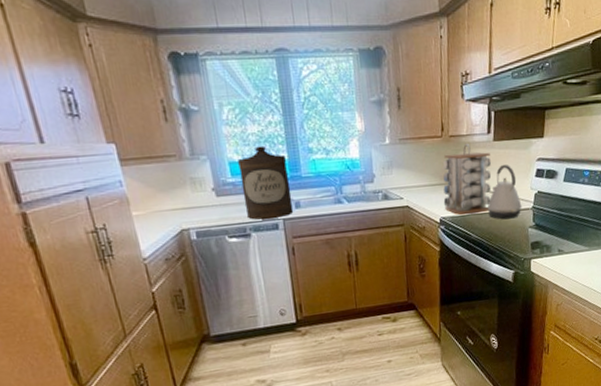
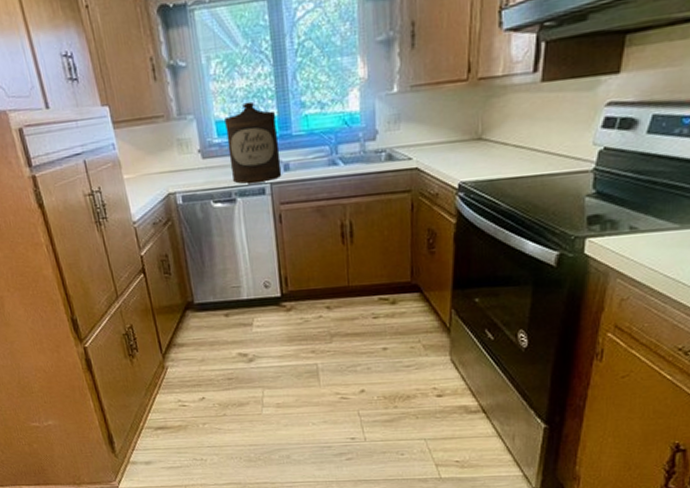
spice rack: present [442,143,492,215] -> none [464,86,537,179]
kettle: present [487,165,522,219] -> none [525,112,578,185]

